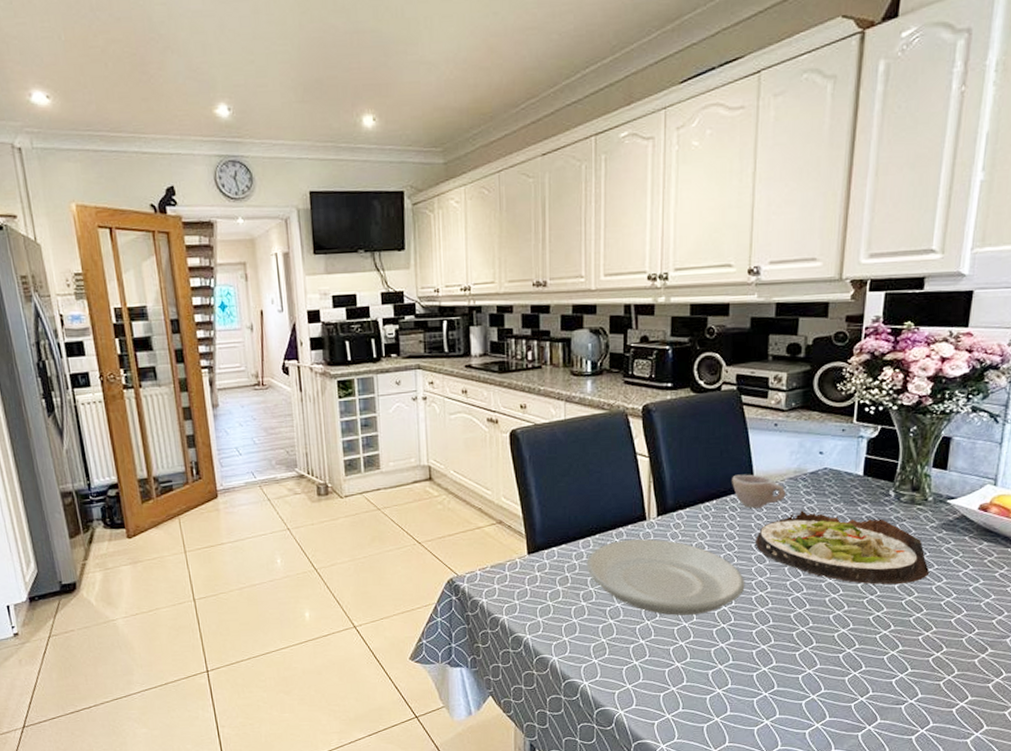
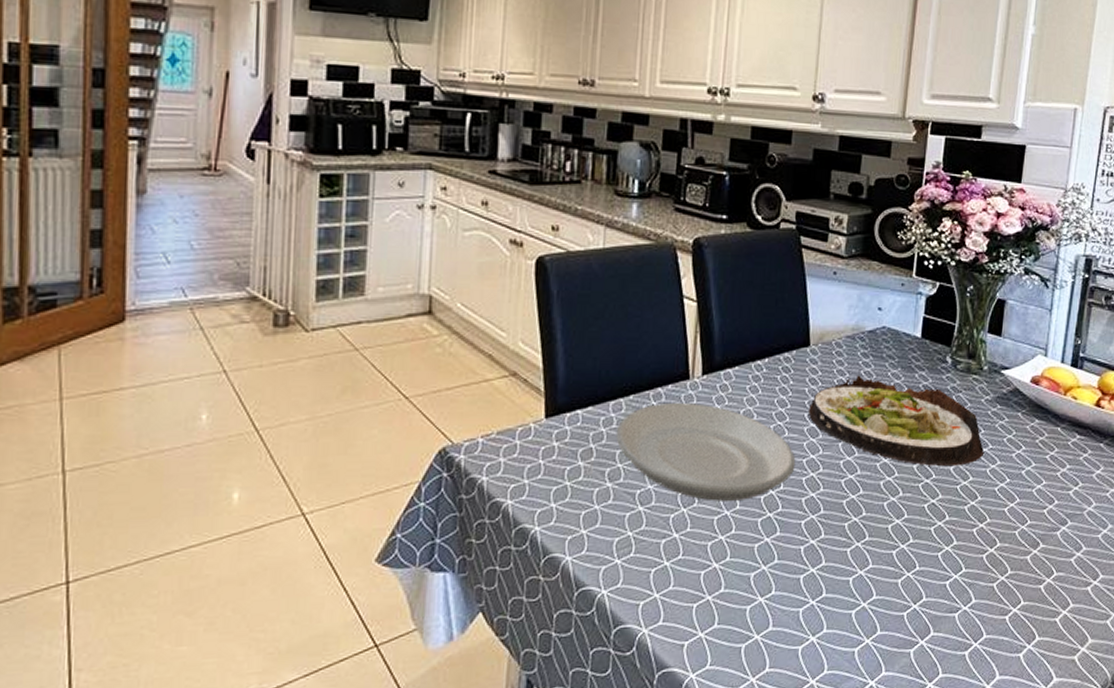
cup: present [732,474,786,509] -> none [786,329,843,371]

